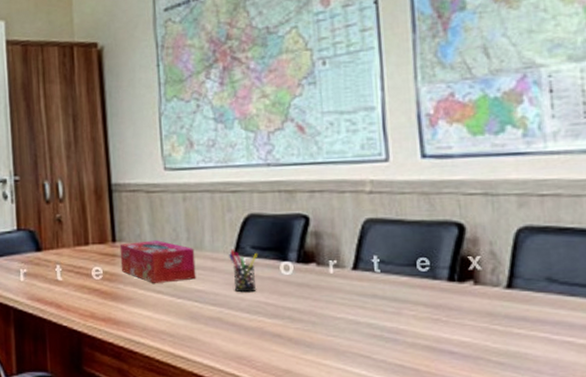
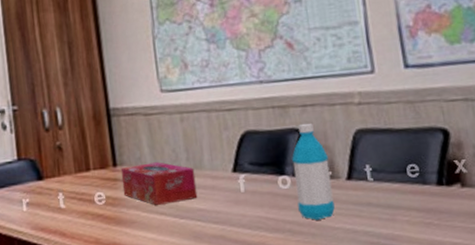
pen holder: present [229,249,258,293] -> none [228,166,257,209]
water bottle: none [296,209,338,309] -> present [292,123,335,220]

